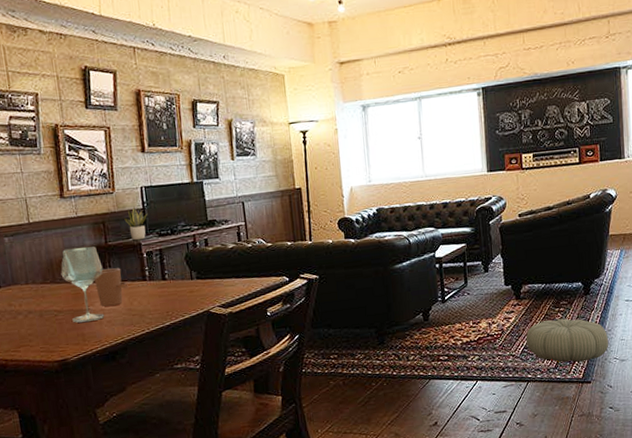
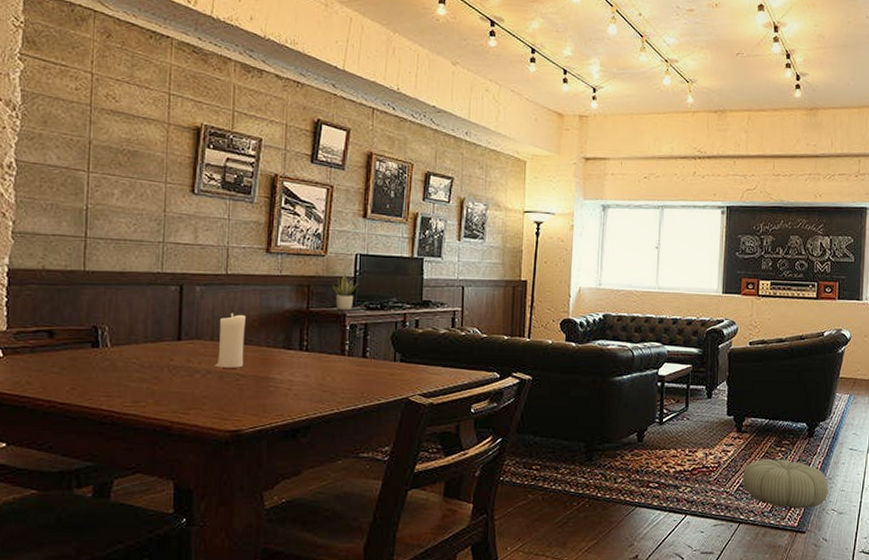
candle: none [31,256,59,307] -> present [216,312,245,368]
wine glass: present [61,246,105,323] -> none [252,308,299,393]
cup: present [95,268,127,307] -> none [288,337,323,379]

